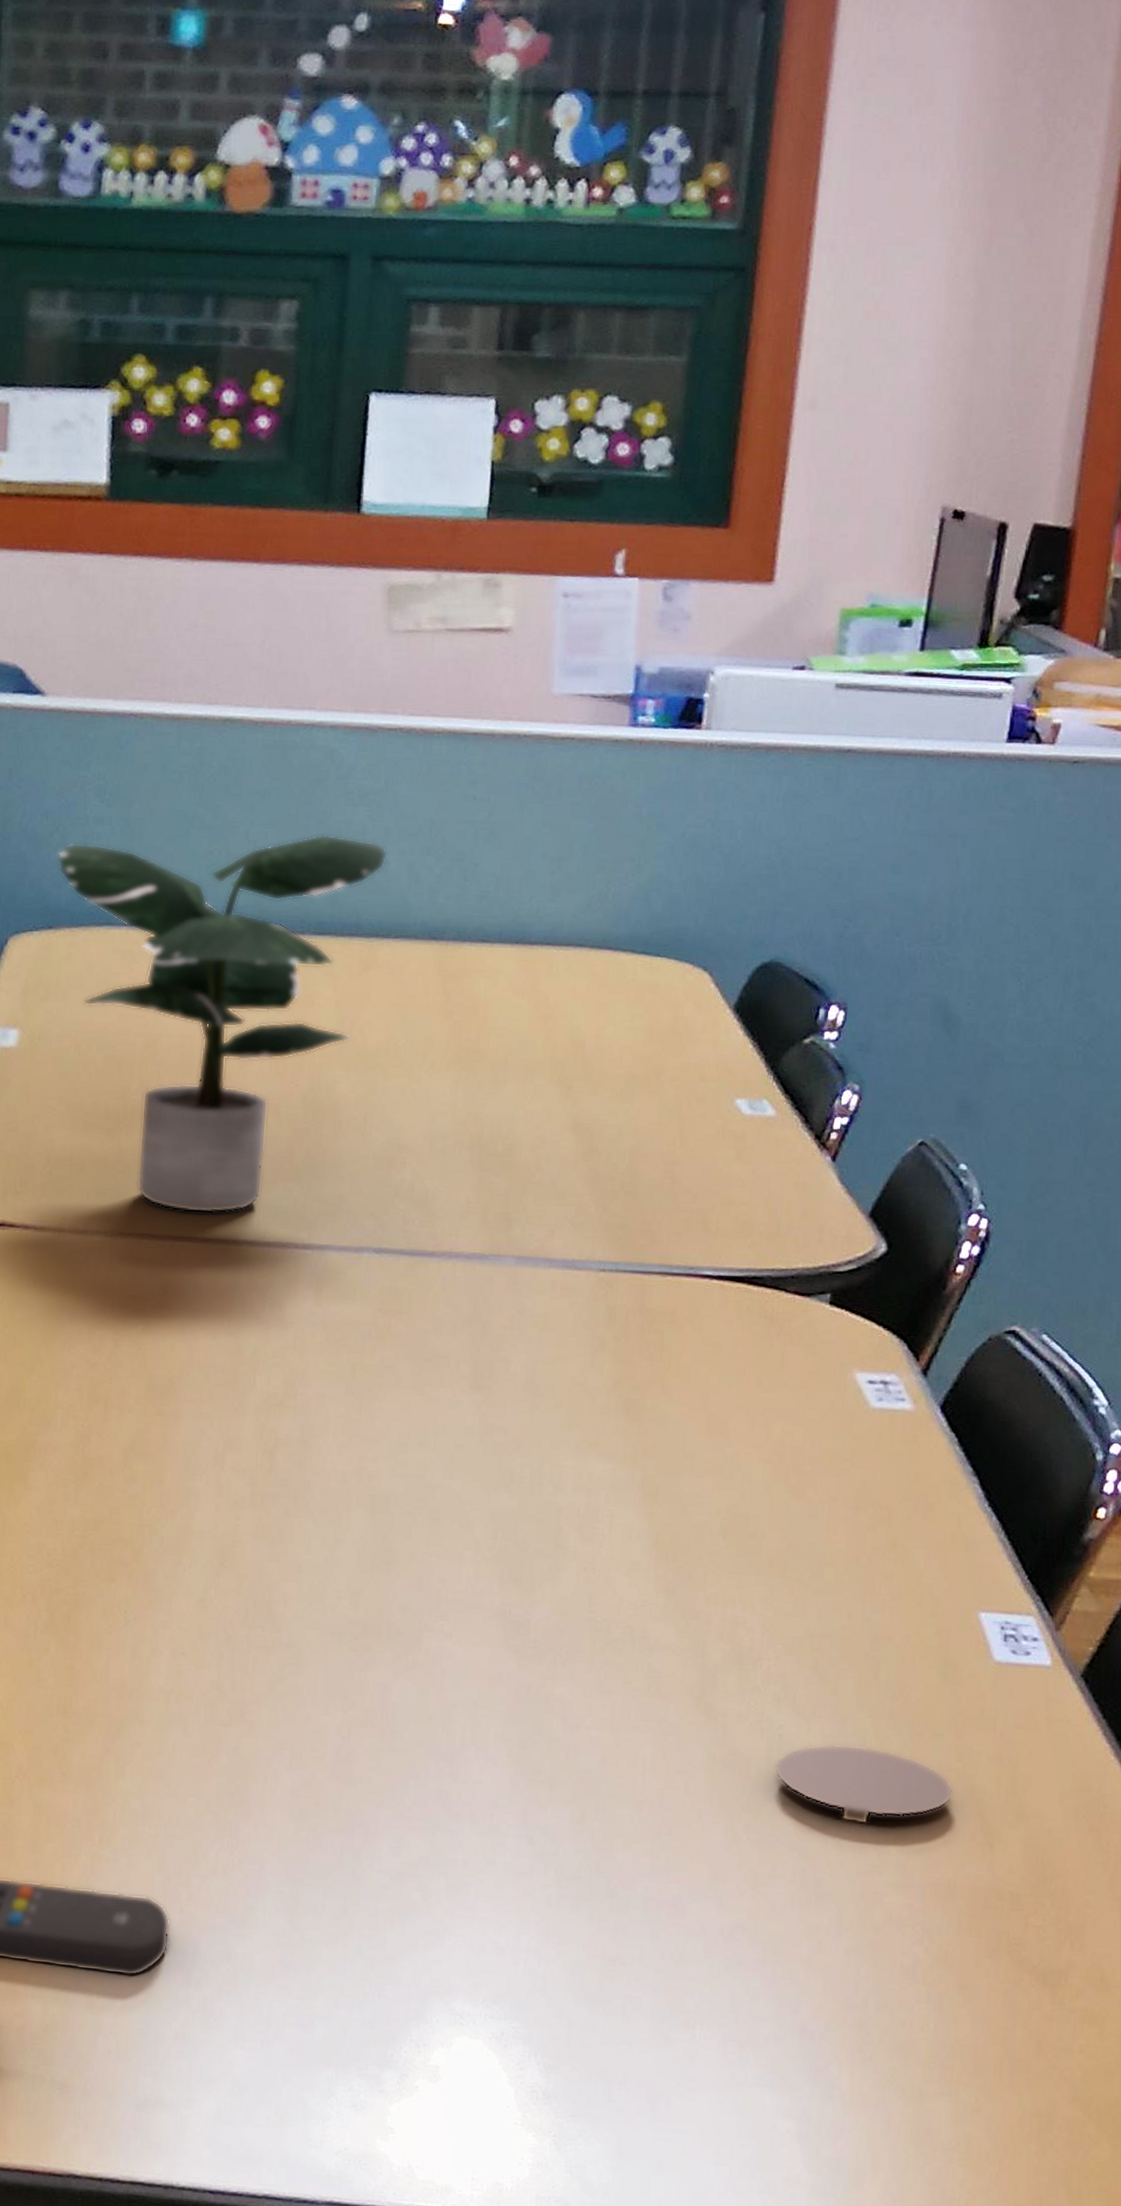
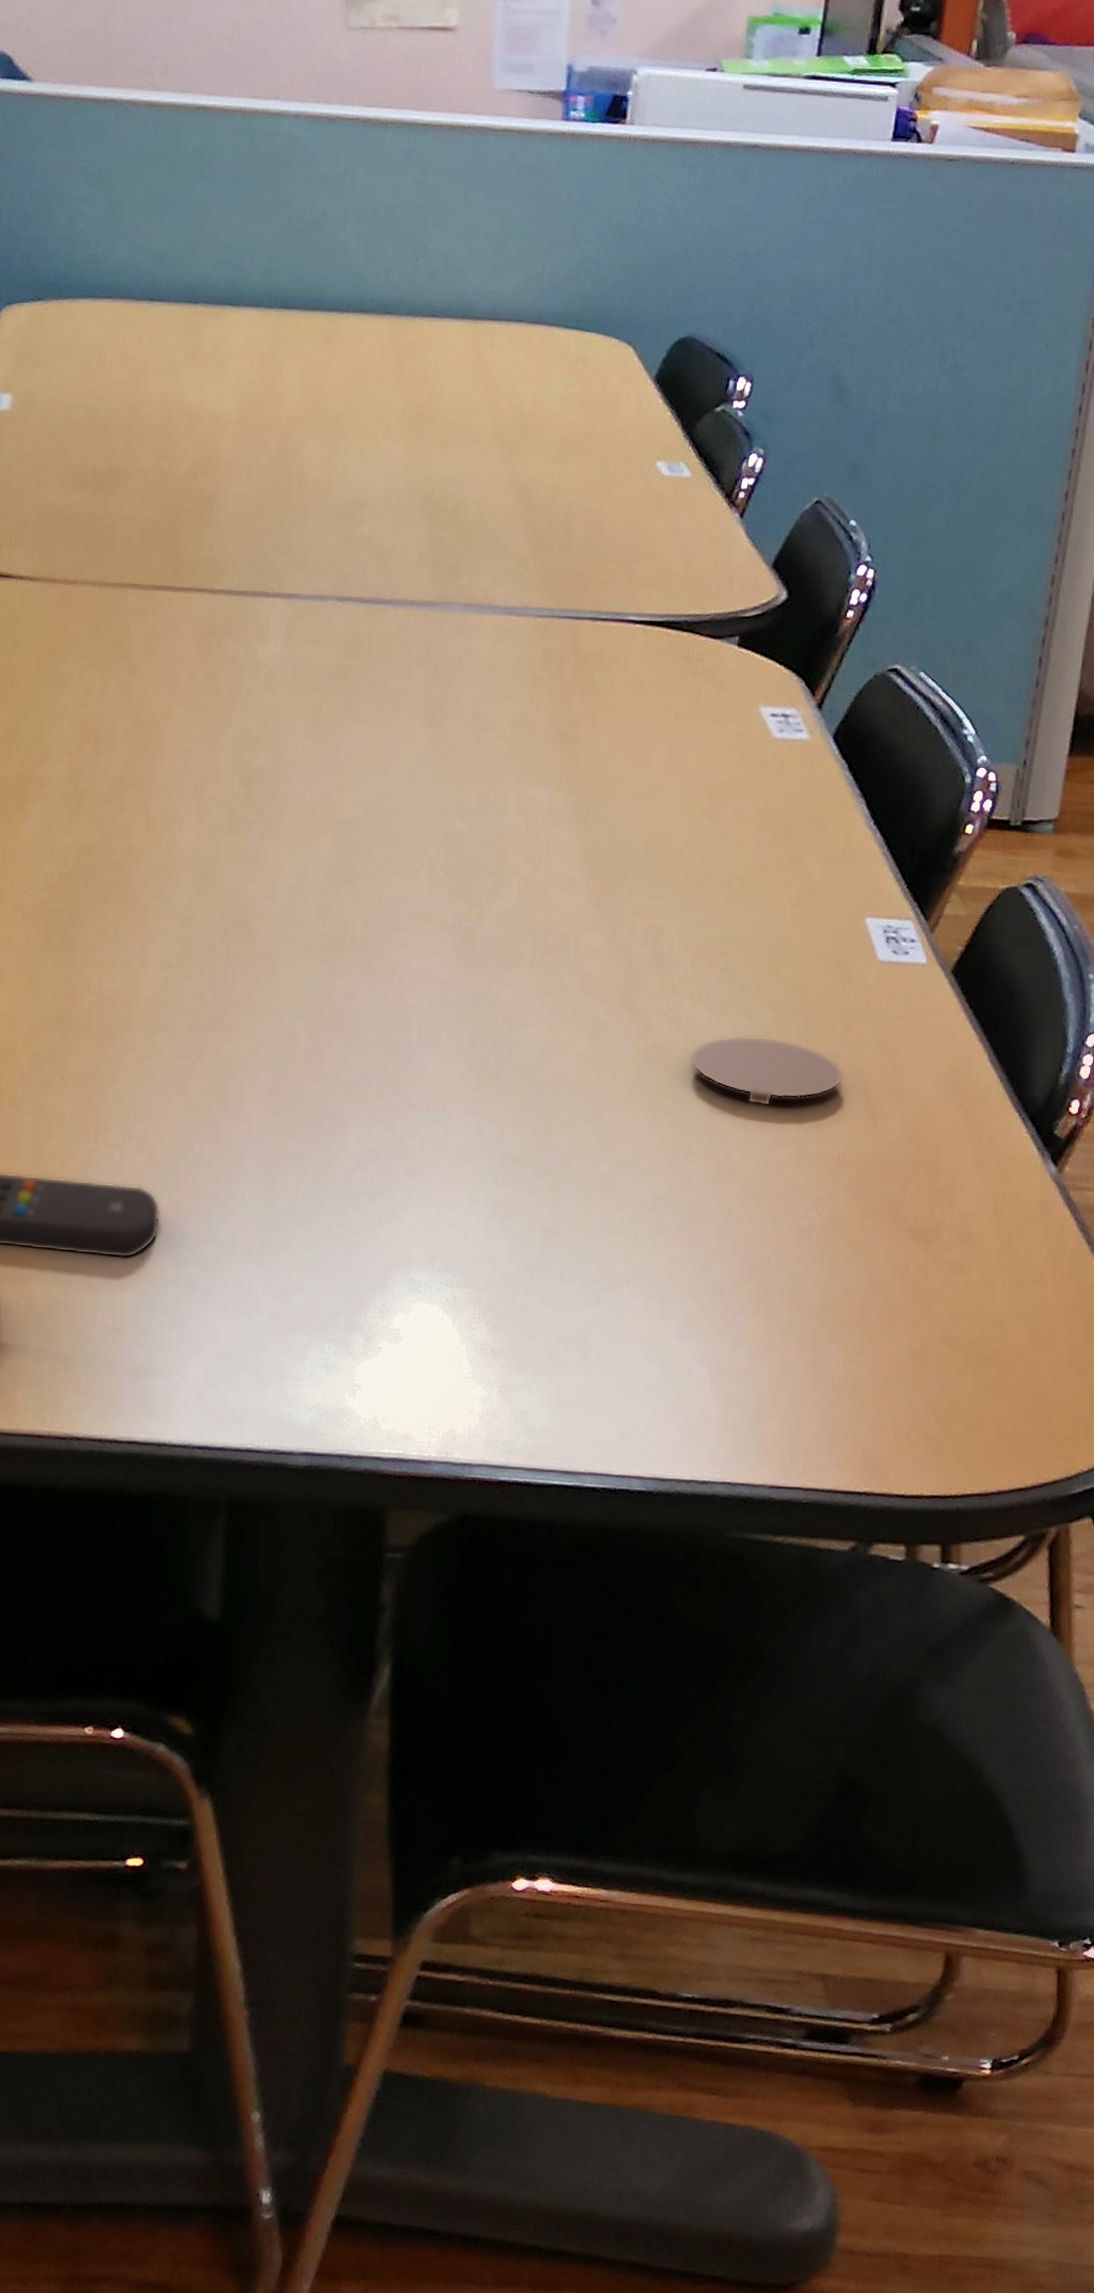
potted plant: present [57,834,388,1214] -> none [45,215,347,565]

